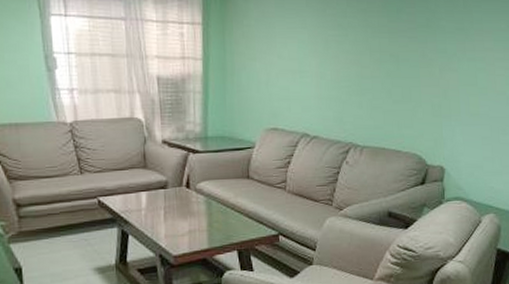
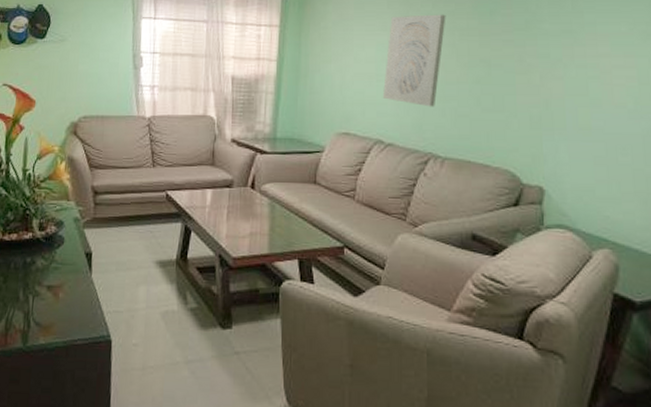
wall art: none [306,12,360,101] -> present [383,14,446,107]

